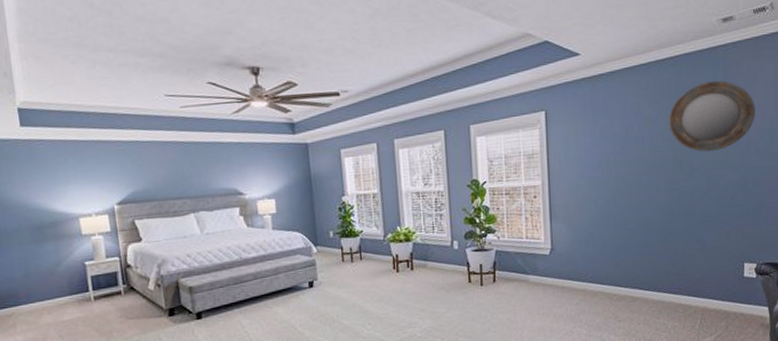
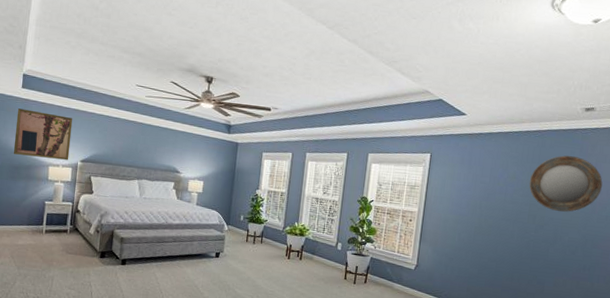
wall art: none [21,151,102,212] -> present [13,108,73,160]

